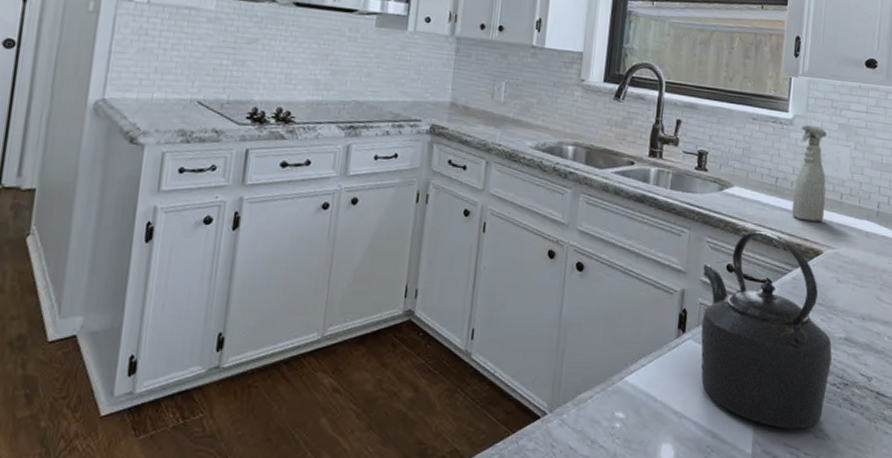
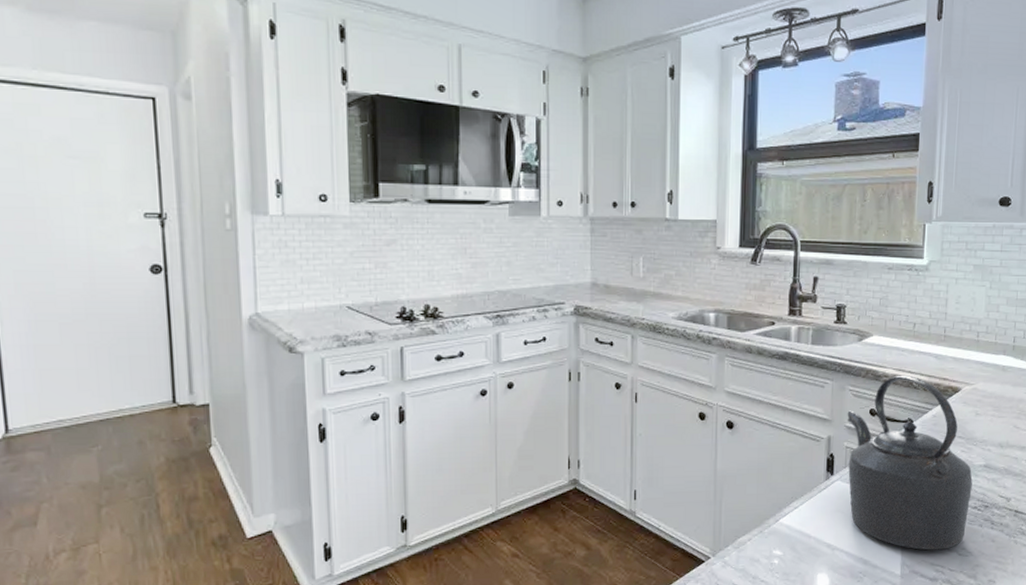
spray bottle: present [791,125,828,222] -> none [930,269,963,361]

